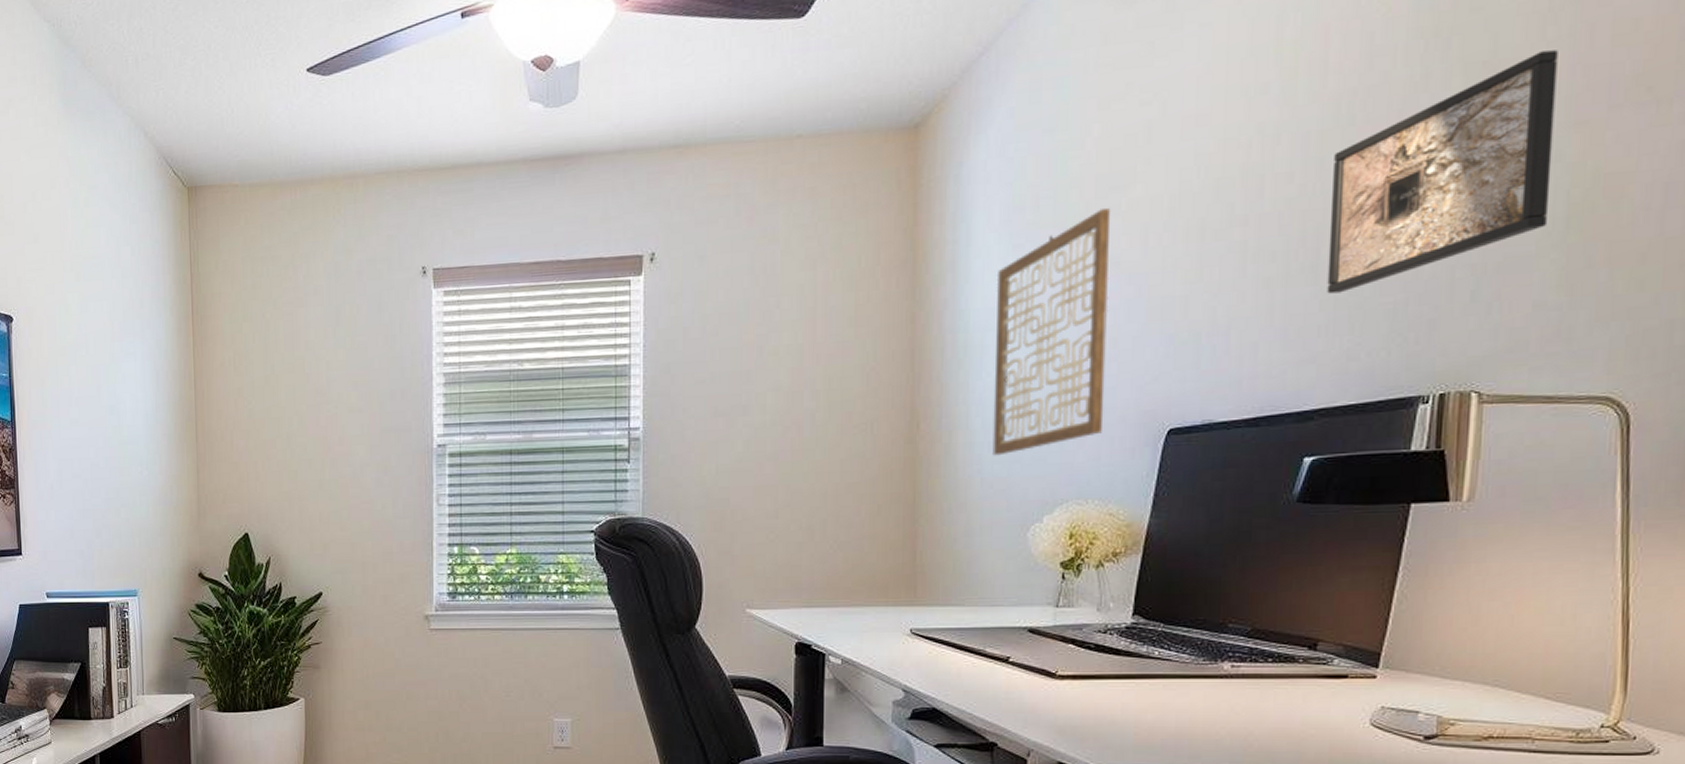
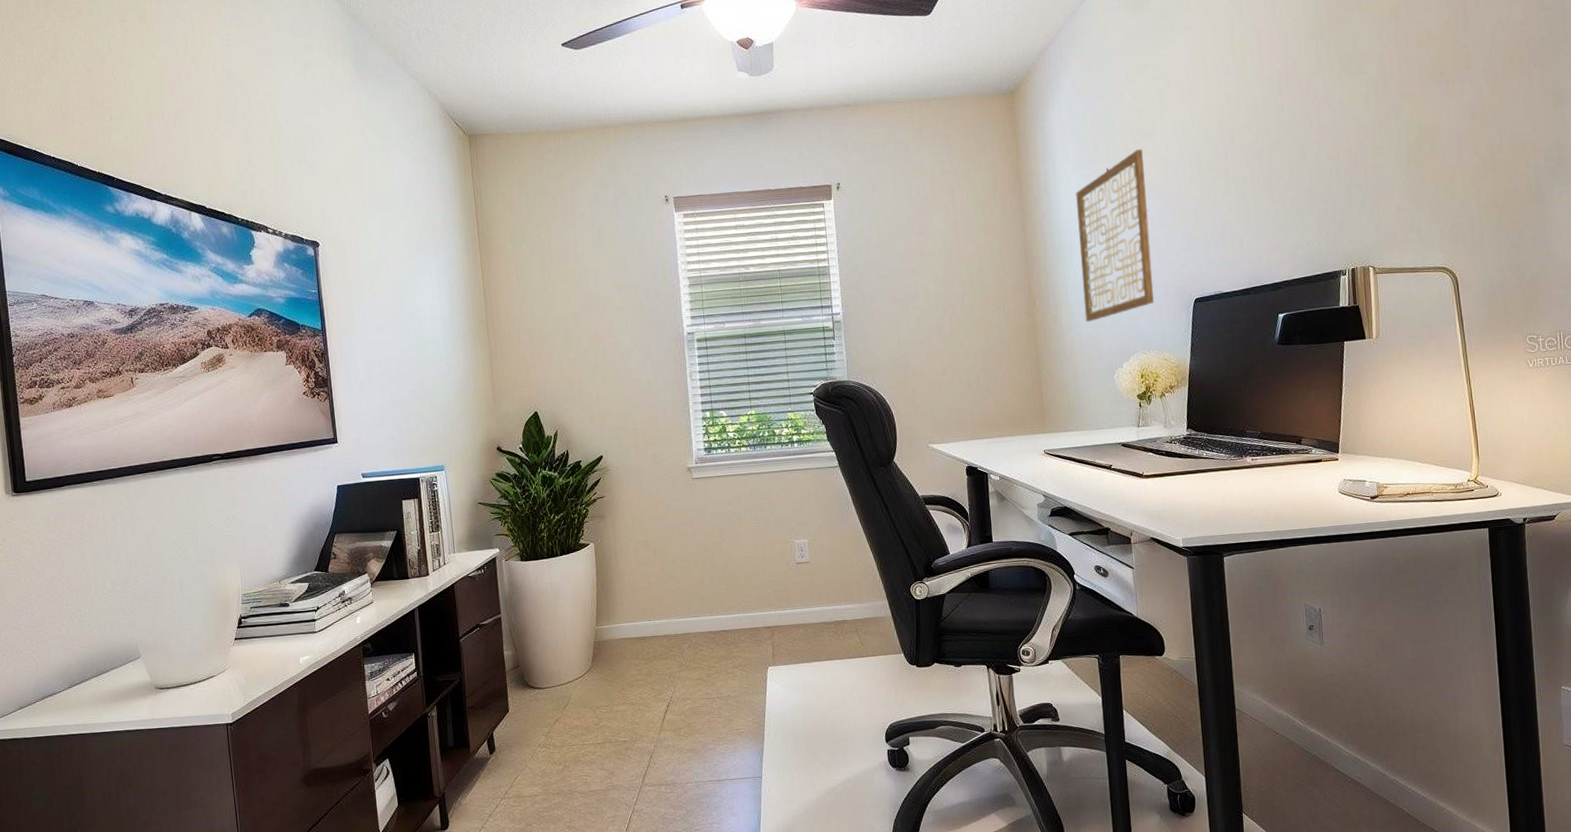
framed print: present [1327,50,1558,294] -> none [1273,48,1397,205]

